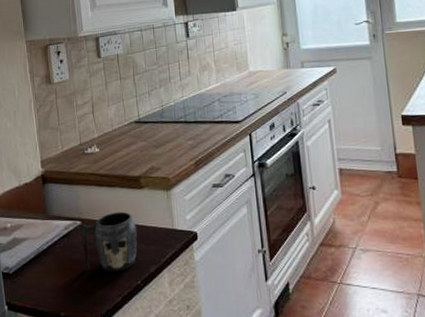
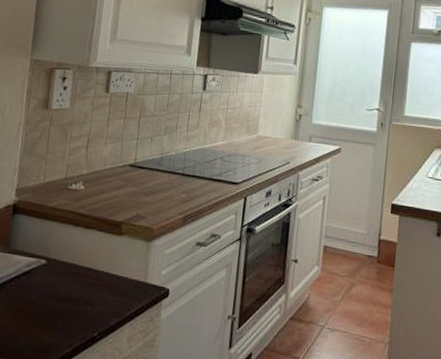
mug: present [74,211,138,272] -> none [36,255,107,320]

